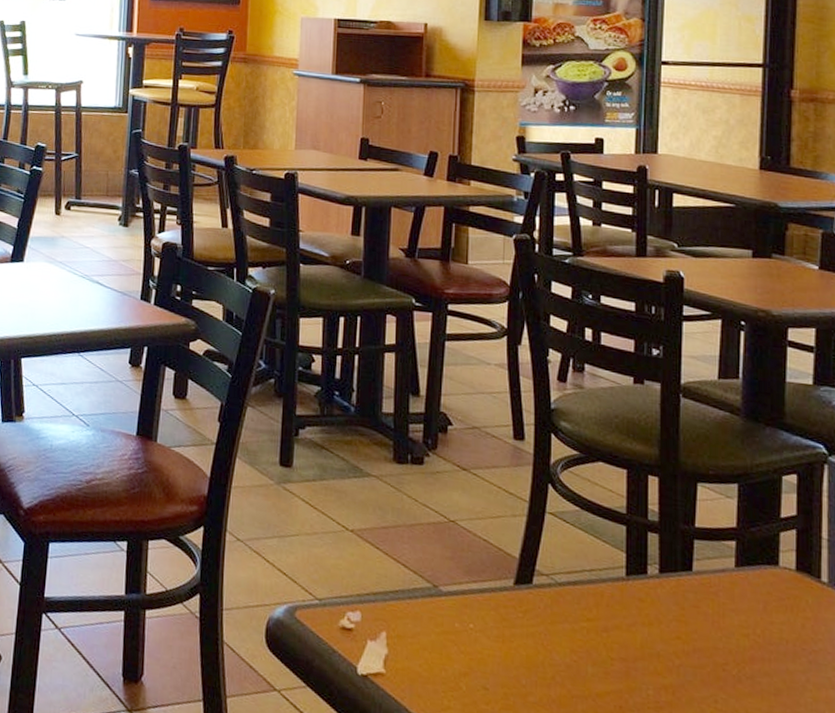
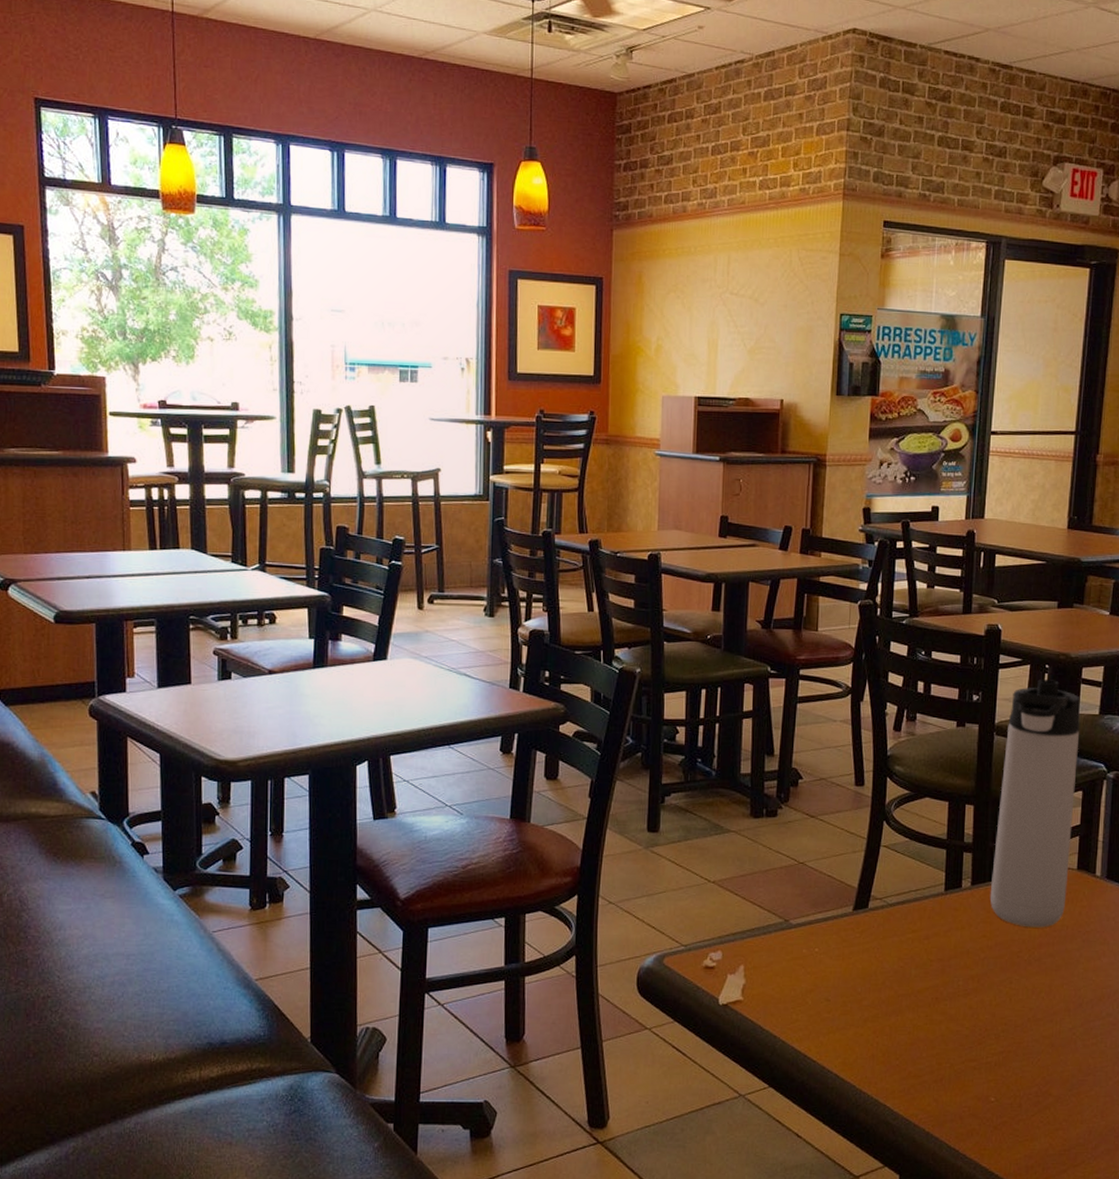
thermos bottle: none [683,337,789,638] -> present [990,679,1080,928]

